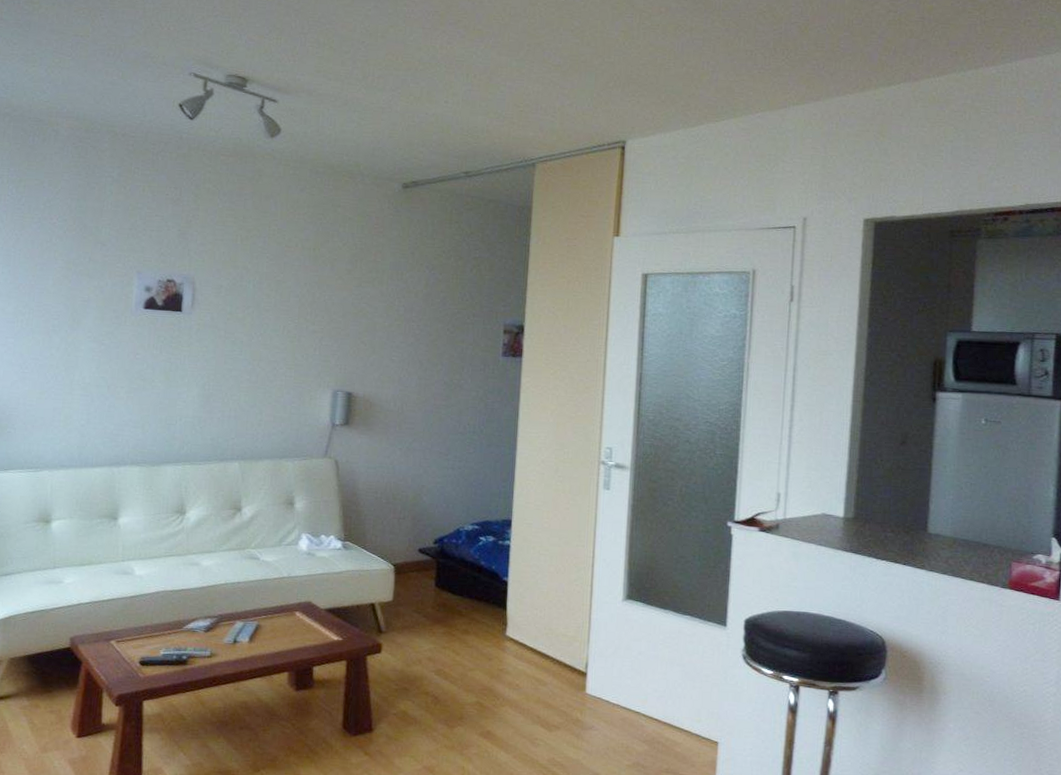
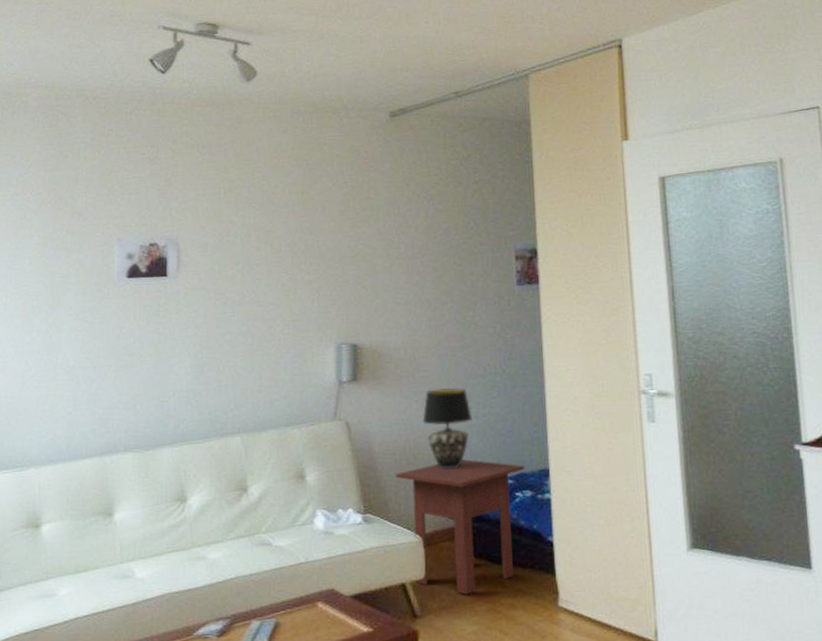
side table: none [374,504,491,619] -> present [395,459,525,595]
table lamp: none [404,440,449,511] -> present [422,388,472,469]

